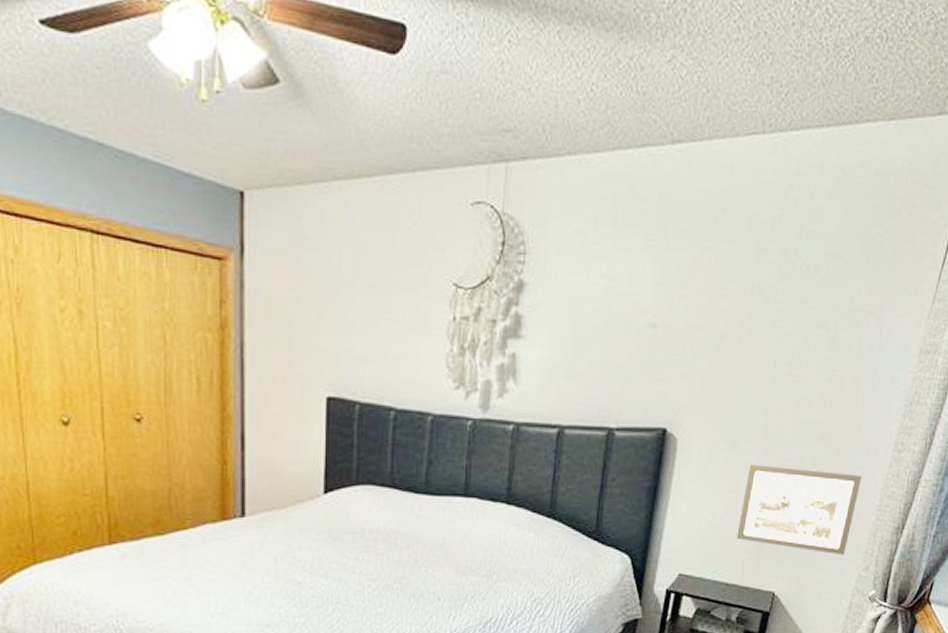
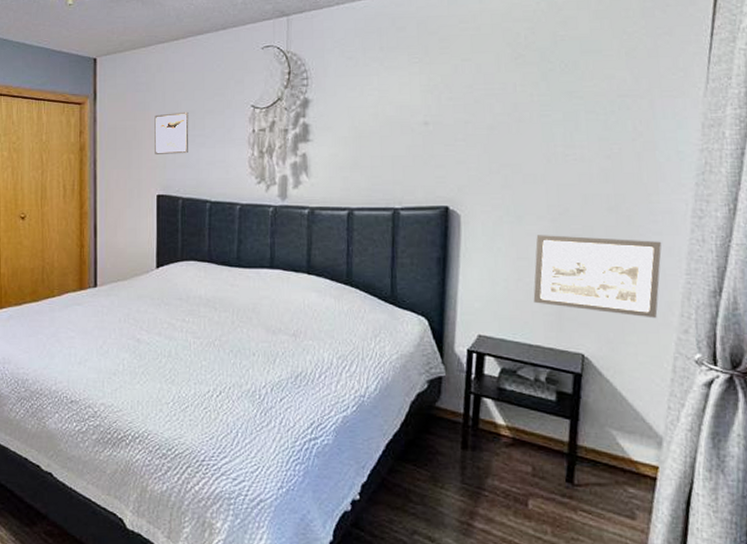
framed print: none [325,283,372,343] -> present [154,111,189,154]

